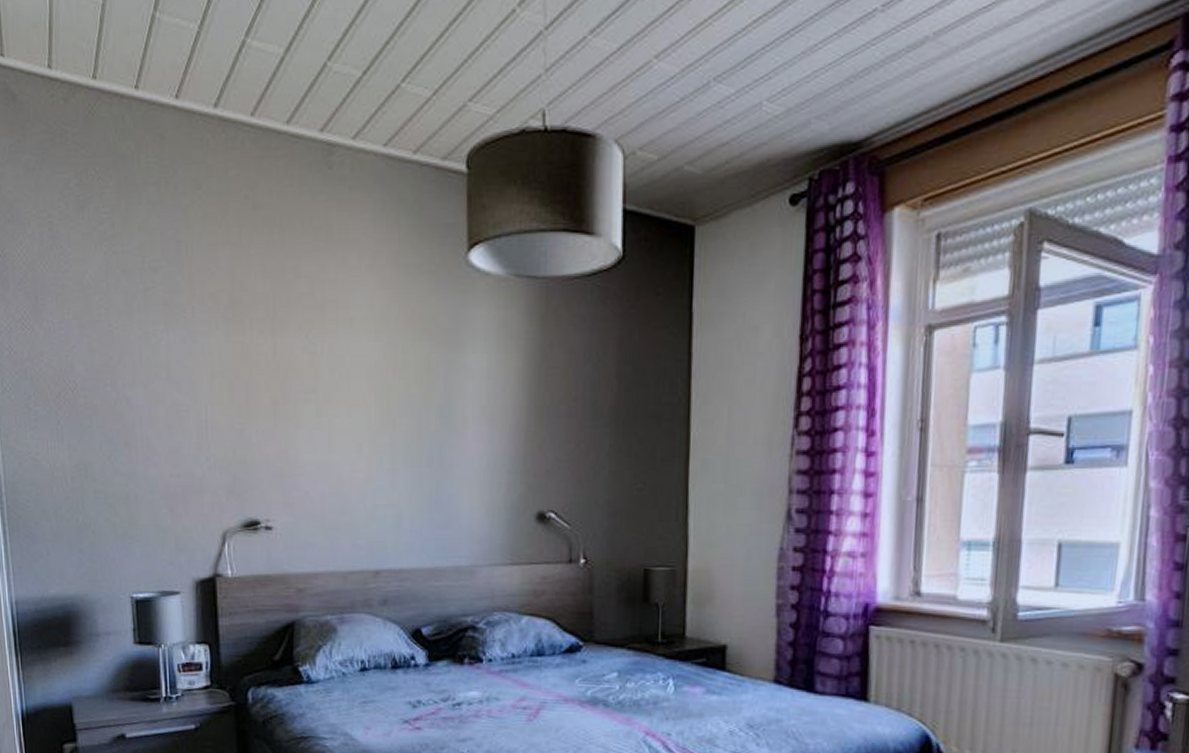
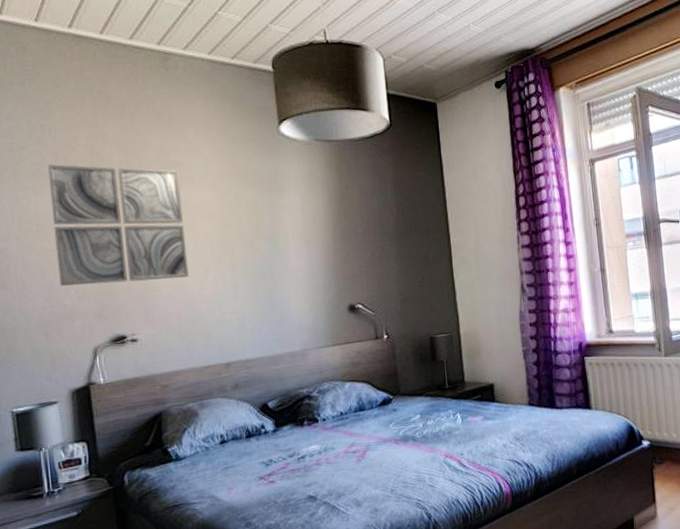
wall art: none [180,293,338,454] -> present [46,164,189,286]

